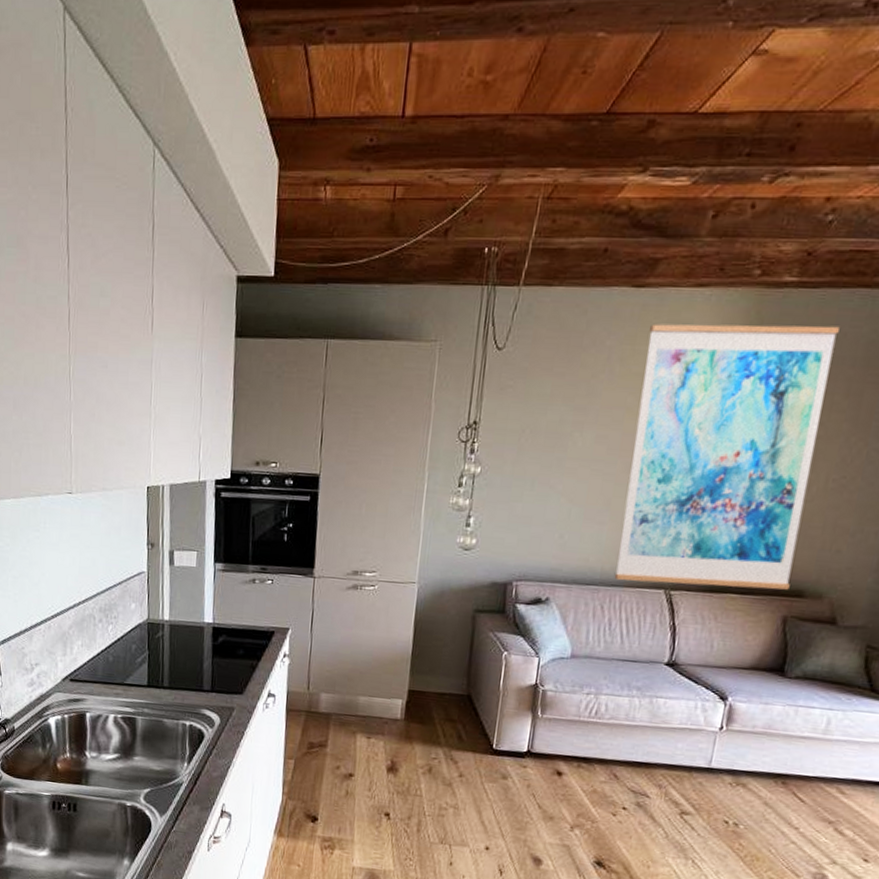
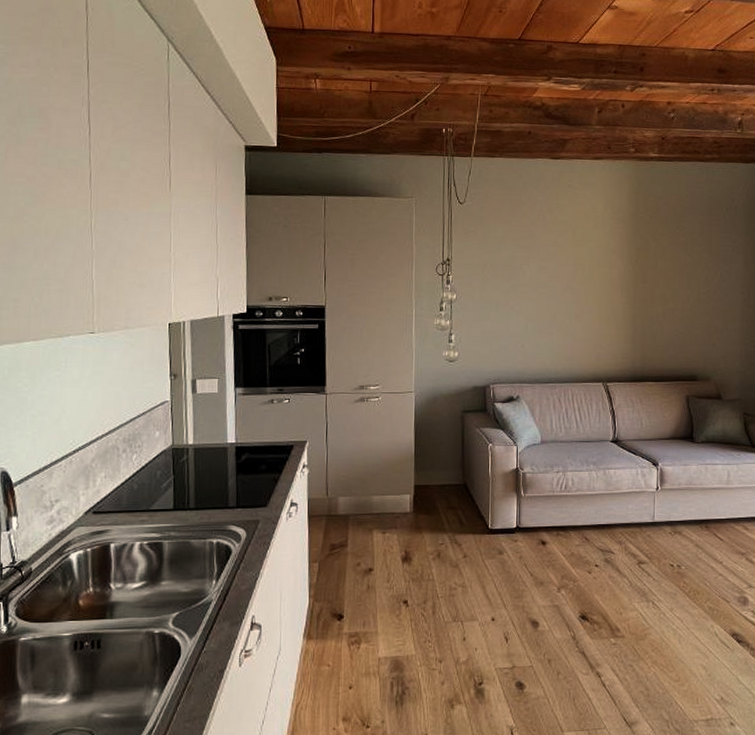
wall art: present [614,324,840,590] -> none [565,185,689,378]

